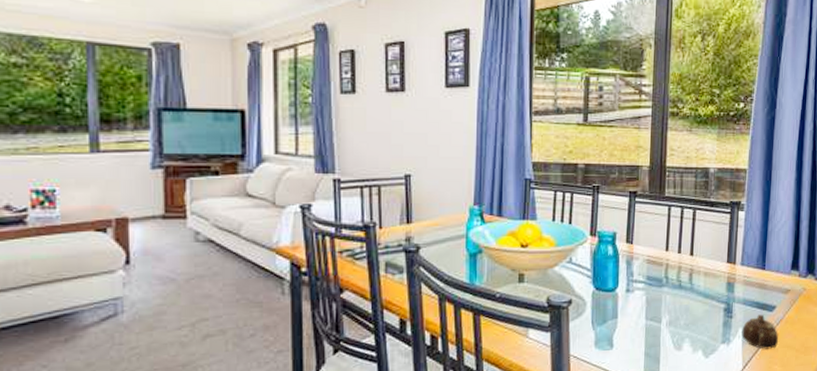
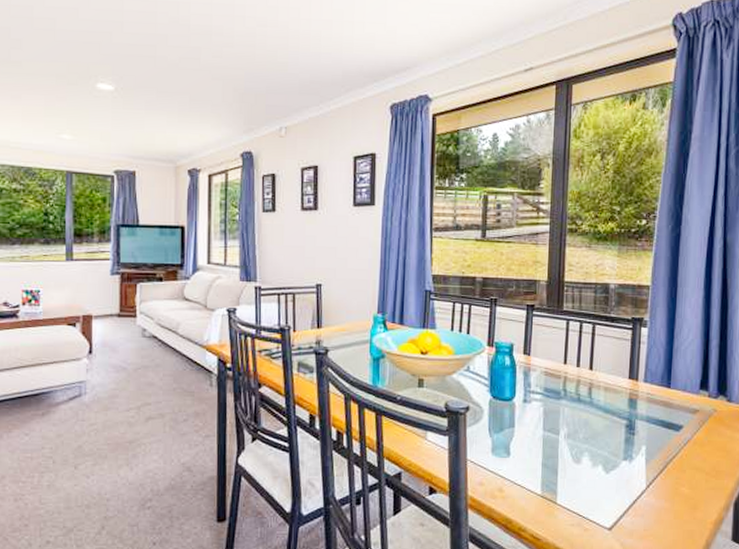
teapot: present [741,314,779,350] -> none [645,433,687,470]

